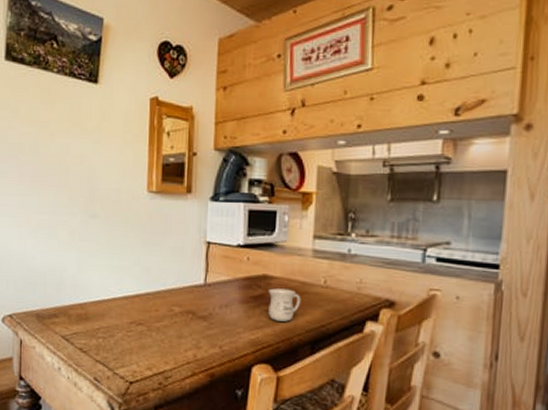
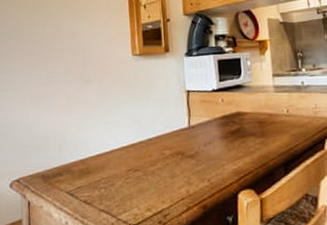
mug: present [268,288,301,322] -> none [242,121,271,150]

